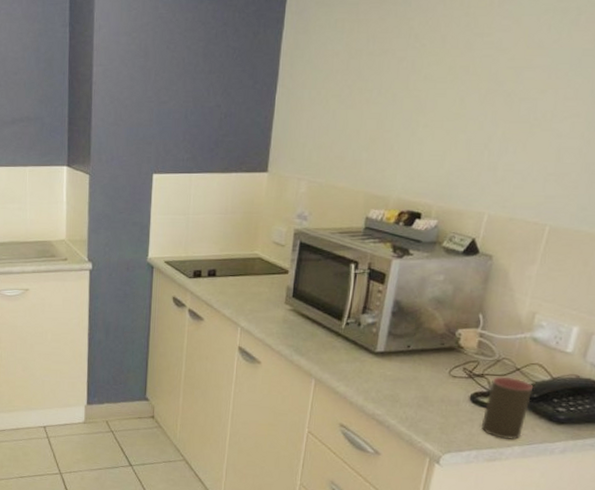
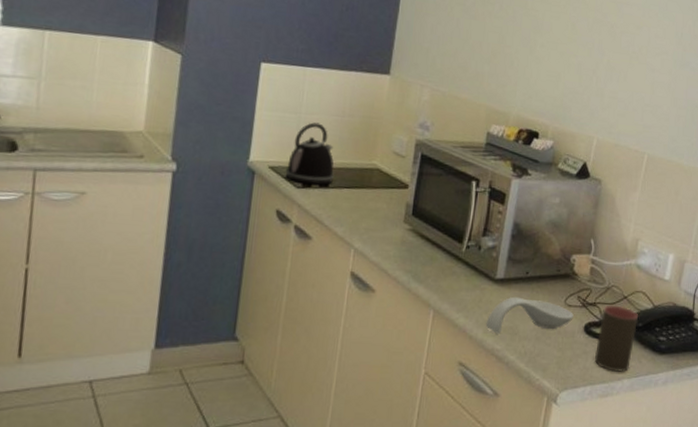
kettle: none [178,221,220,274] -> present [285,122,334,185]
spoon rest: none [366,368,459,401] -> present [485,296,574,334]

